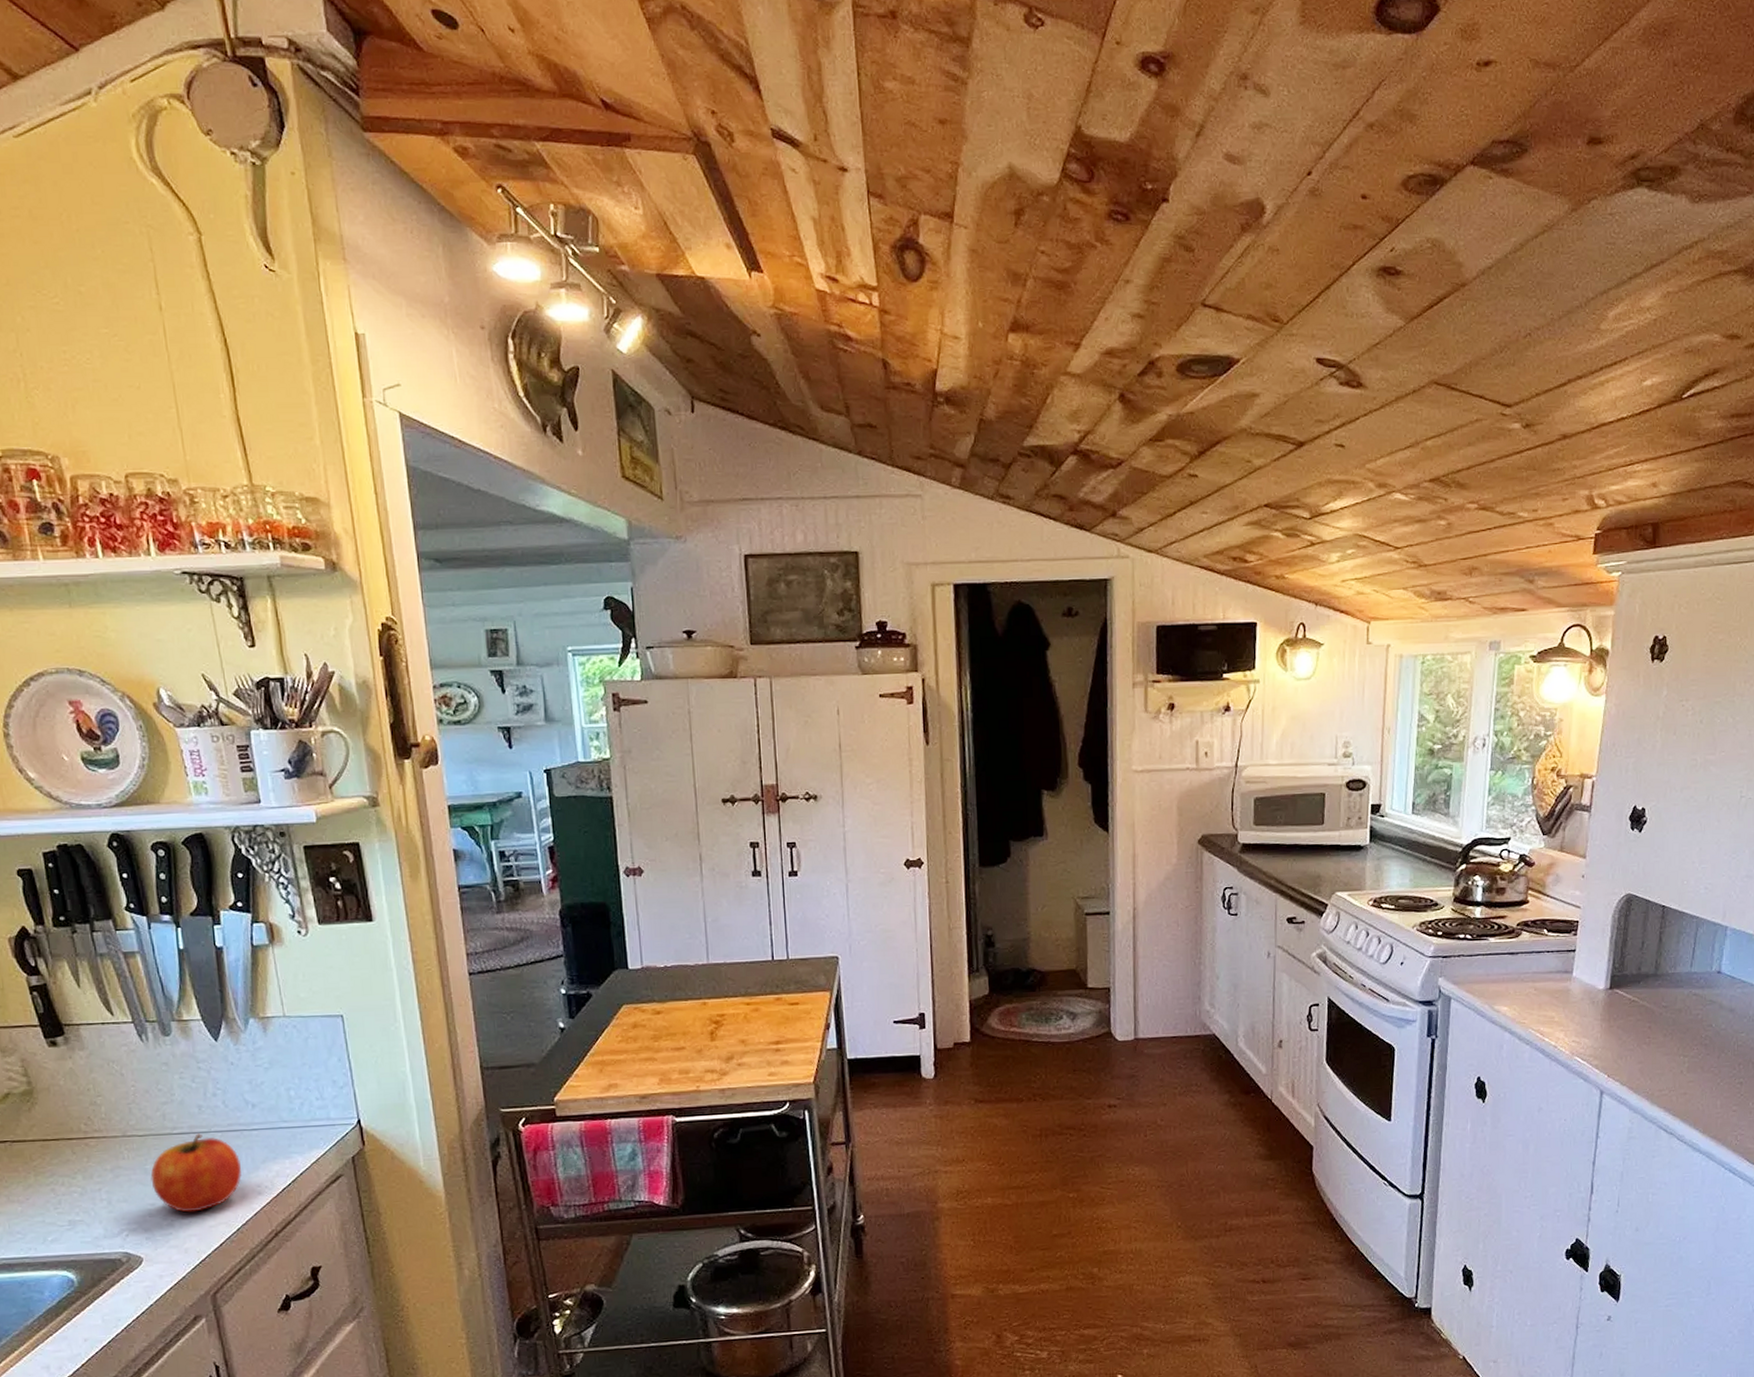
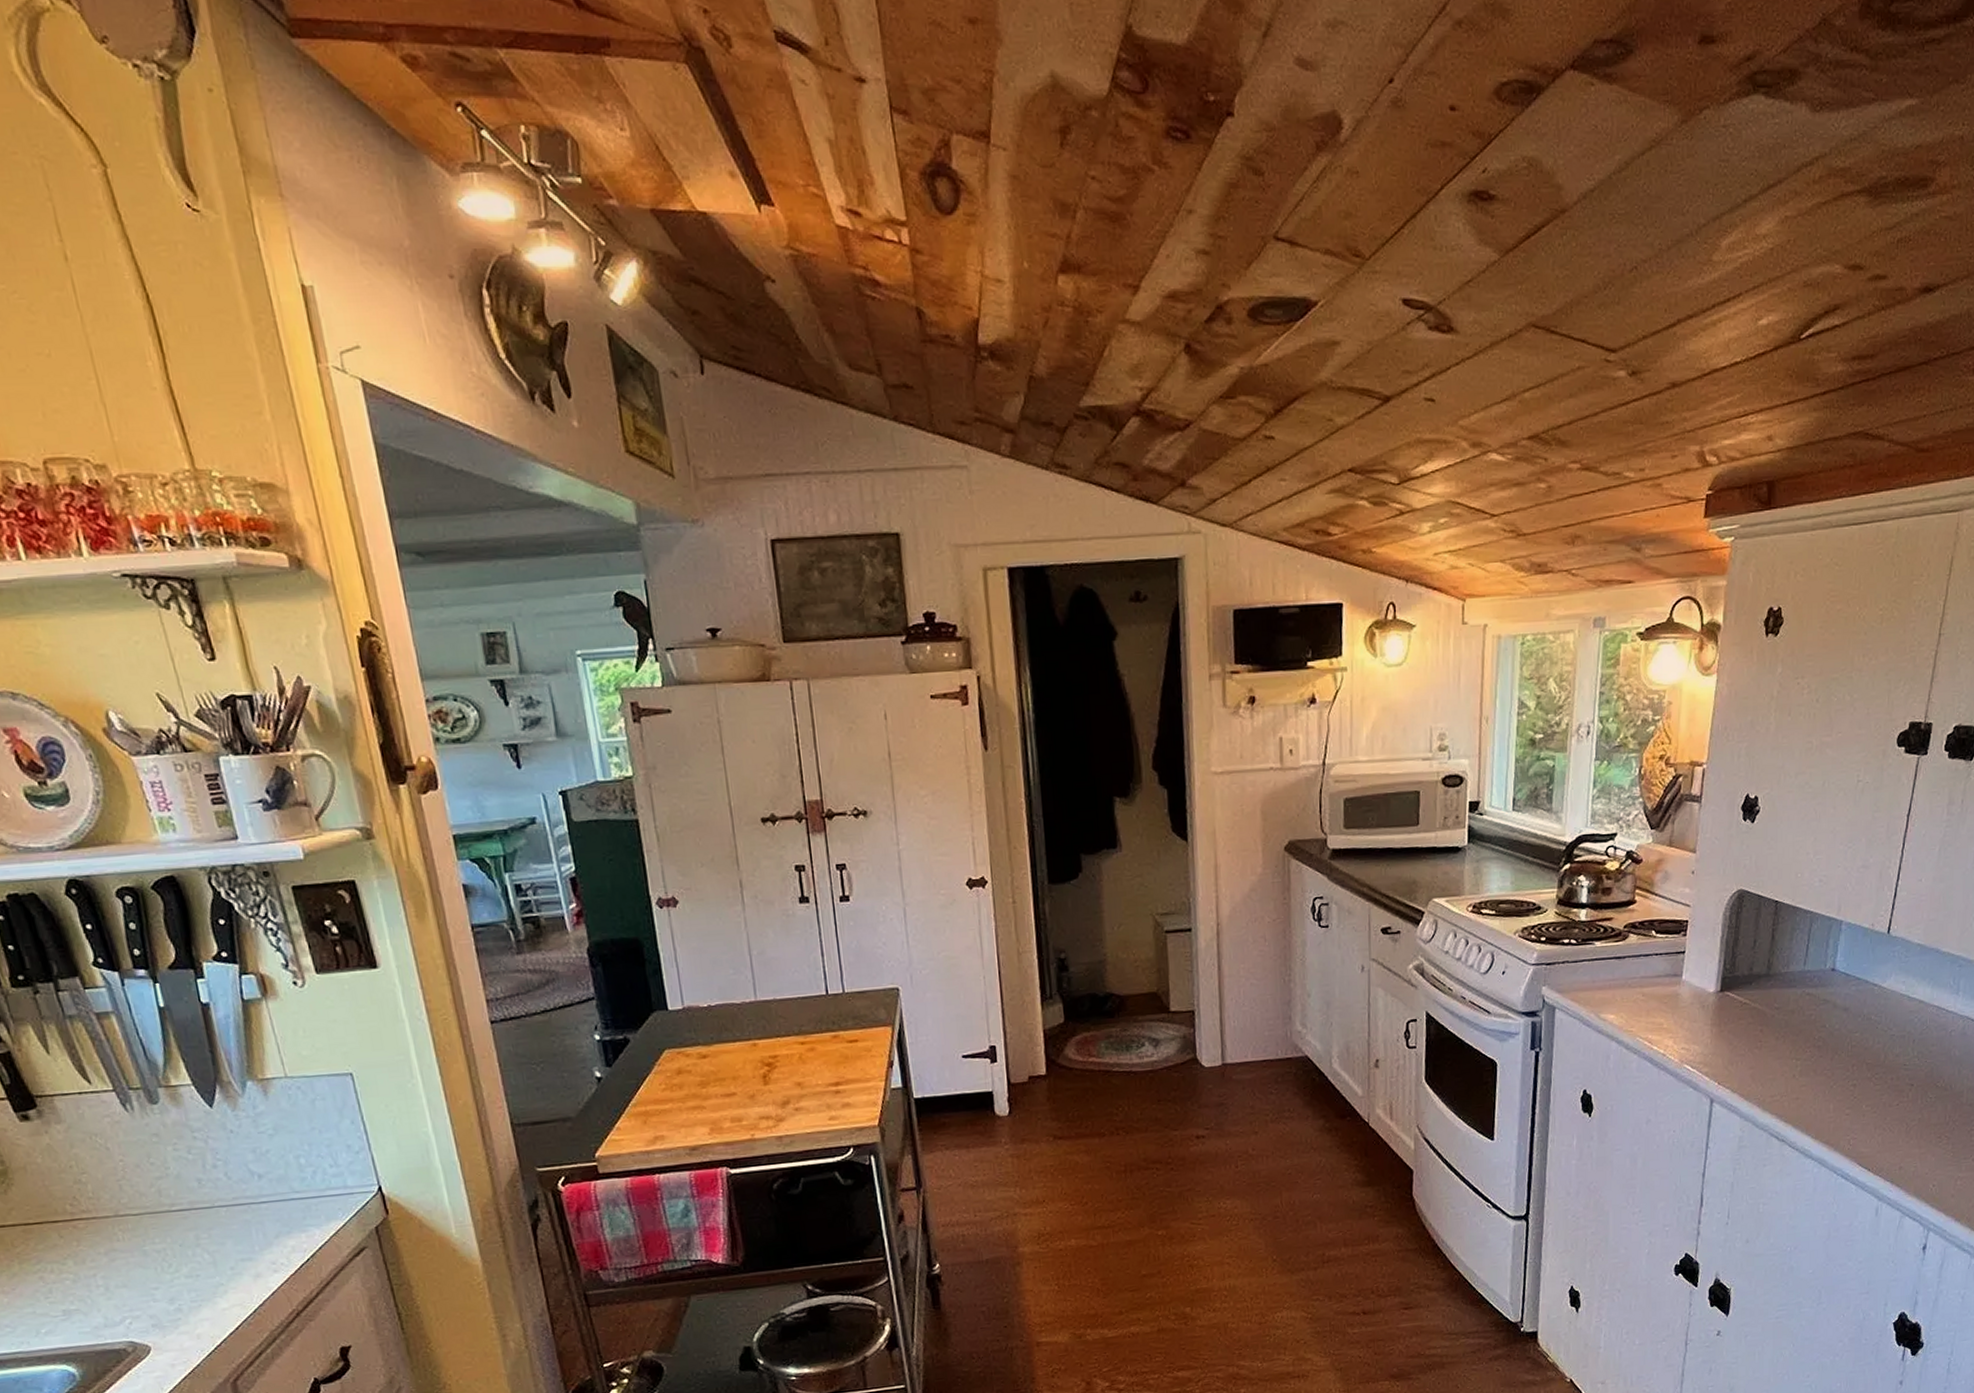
fruit: present [150,1133,242,1213] -> none [150,1209,253,1295]

